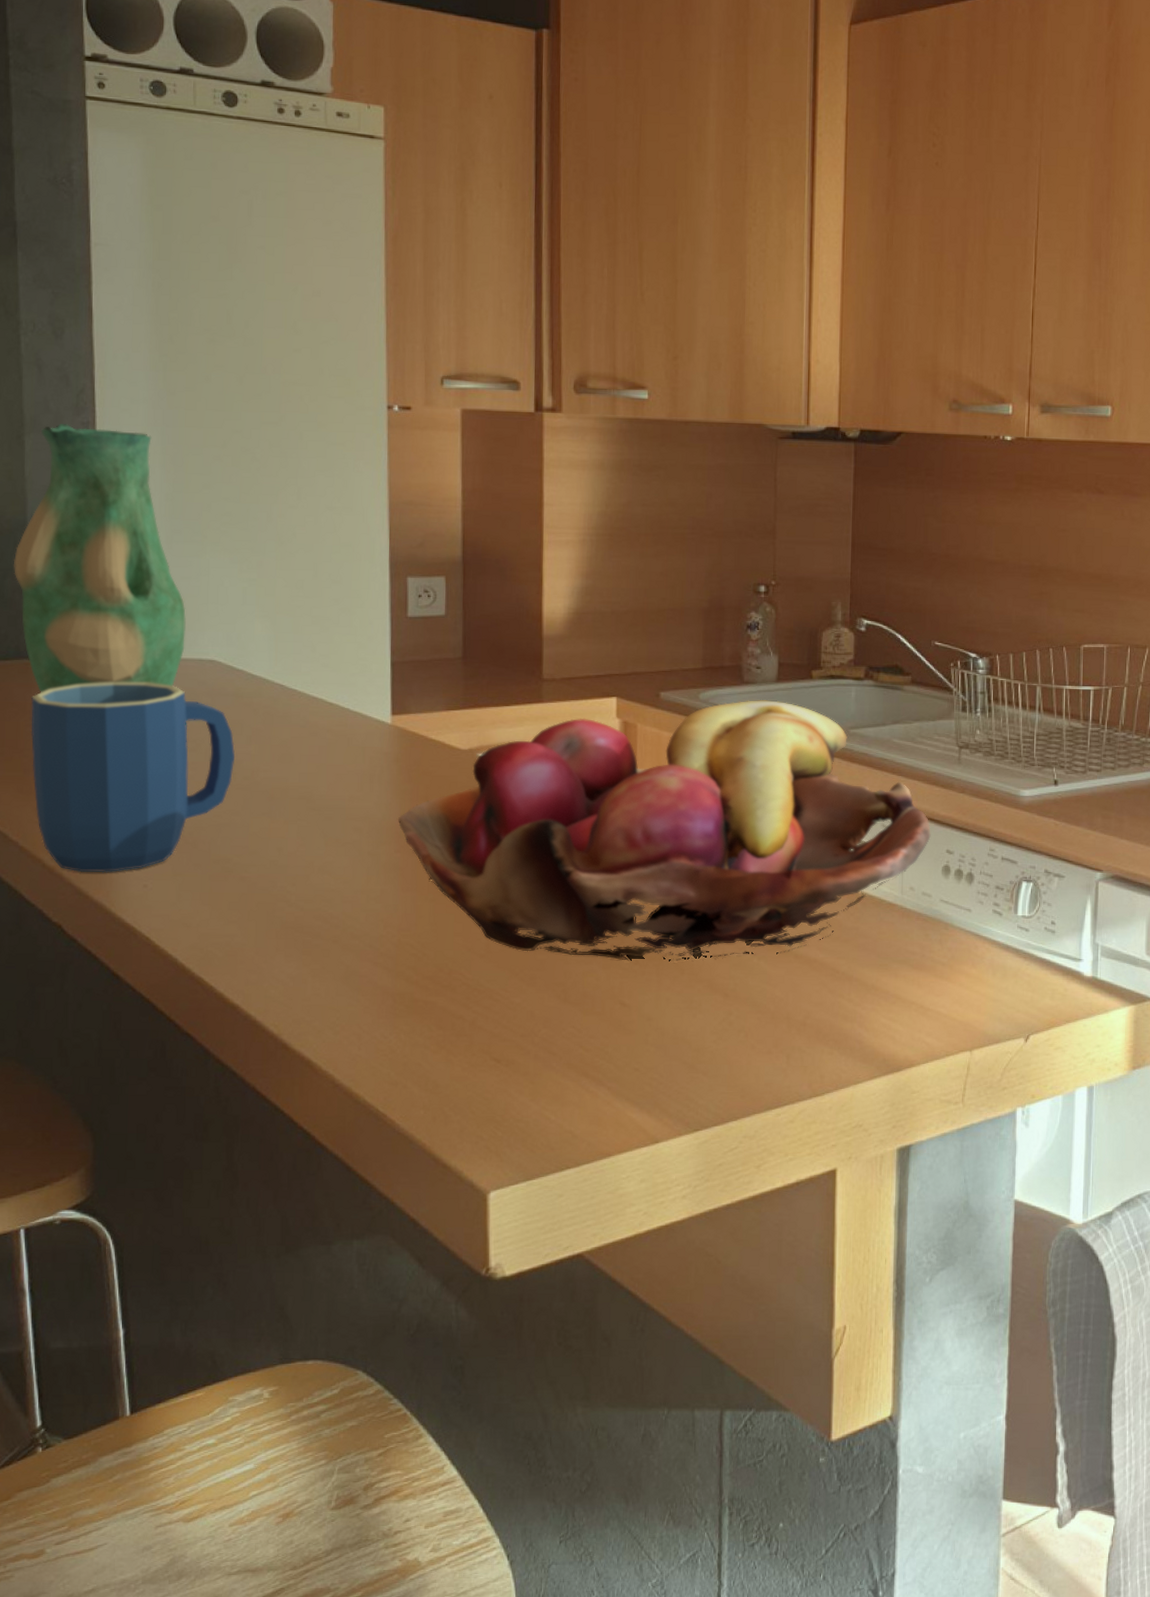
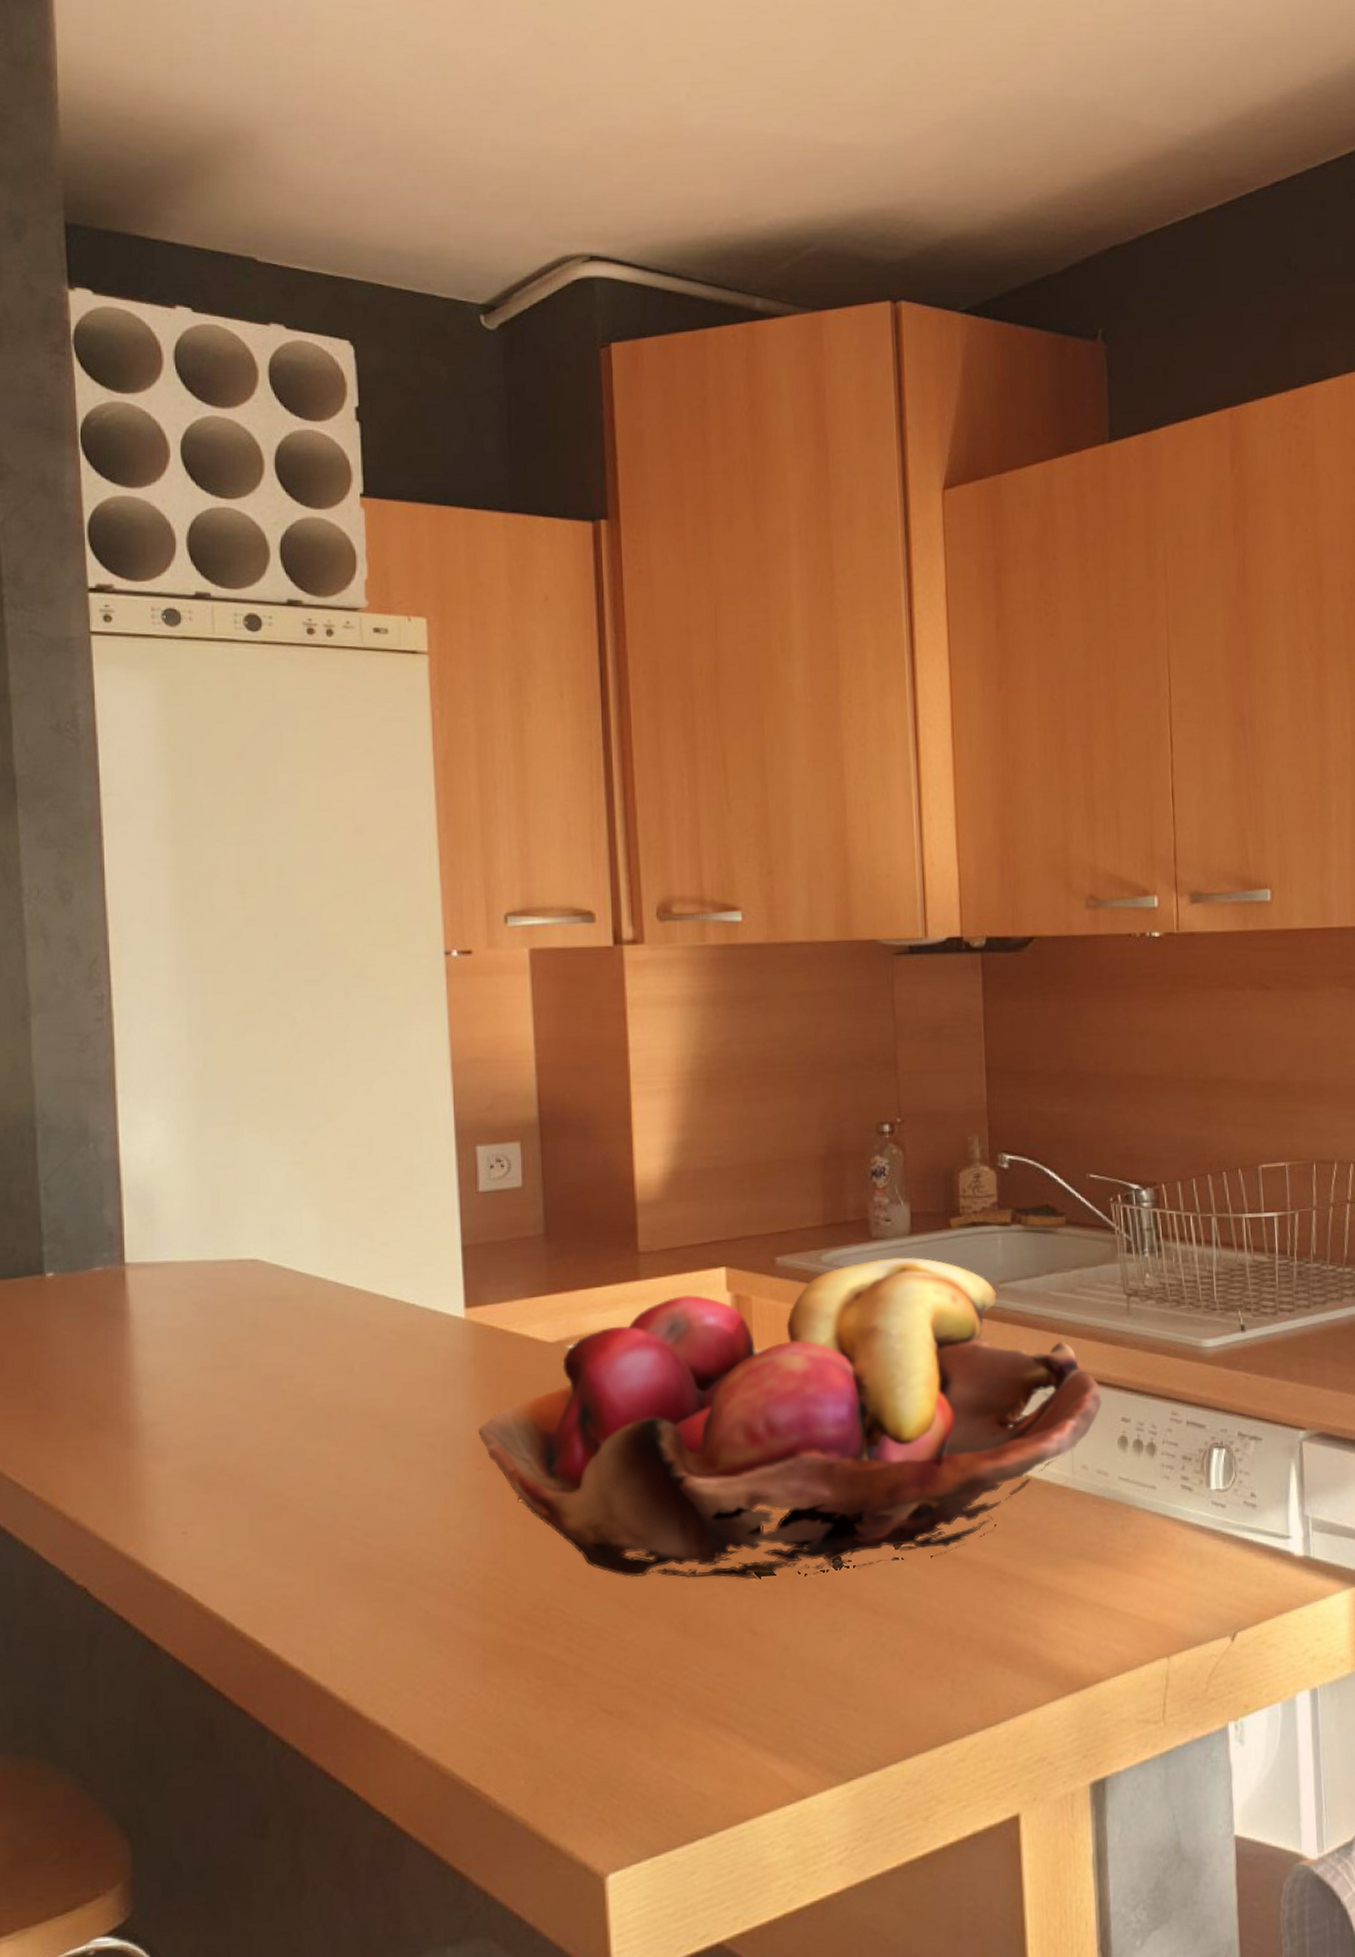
vase: present [14,424,186,693] -> none [21,1000,222,1313]
mug: present [30,682,236,873] -> none [45,1291,285,1523]

